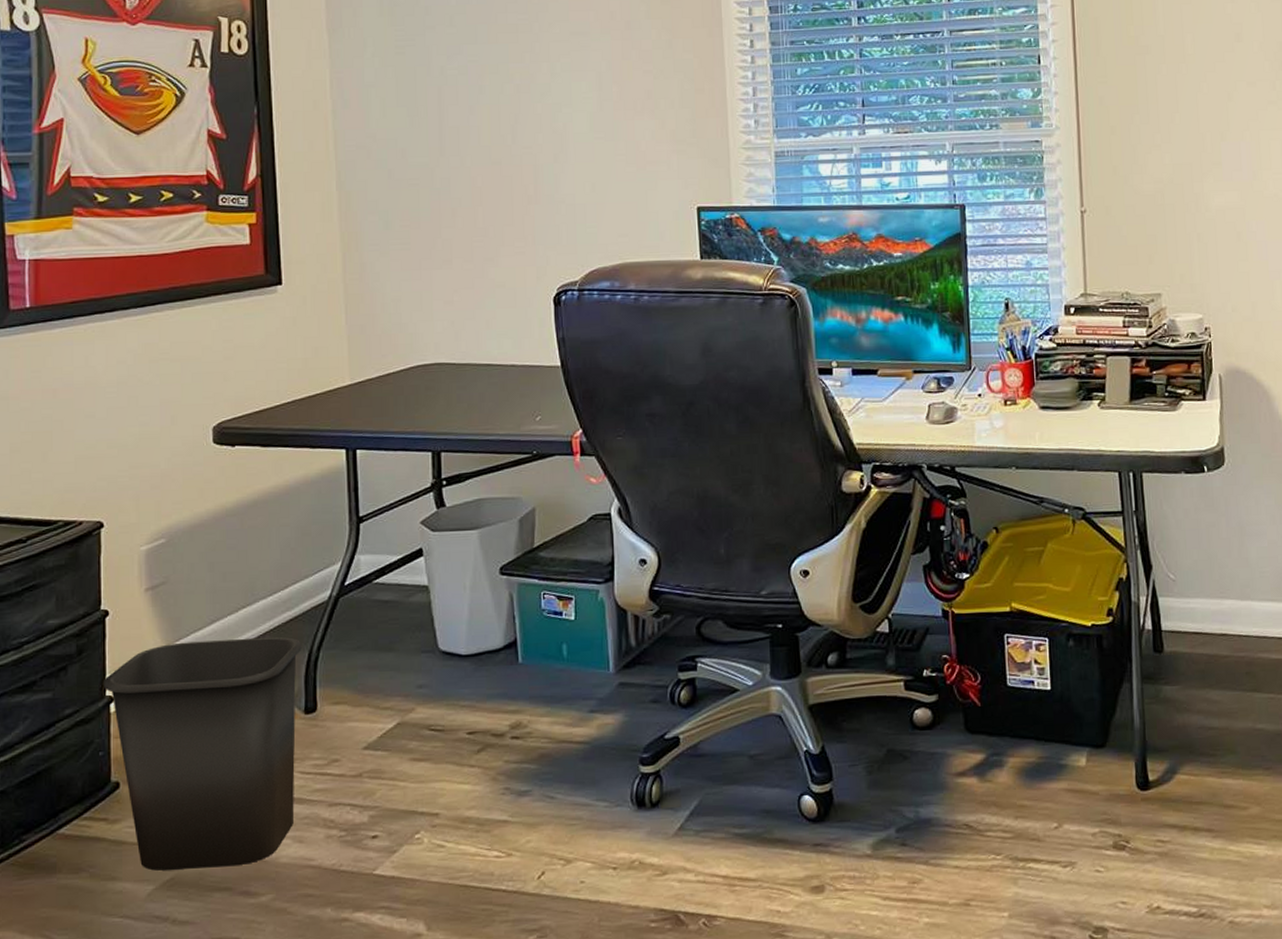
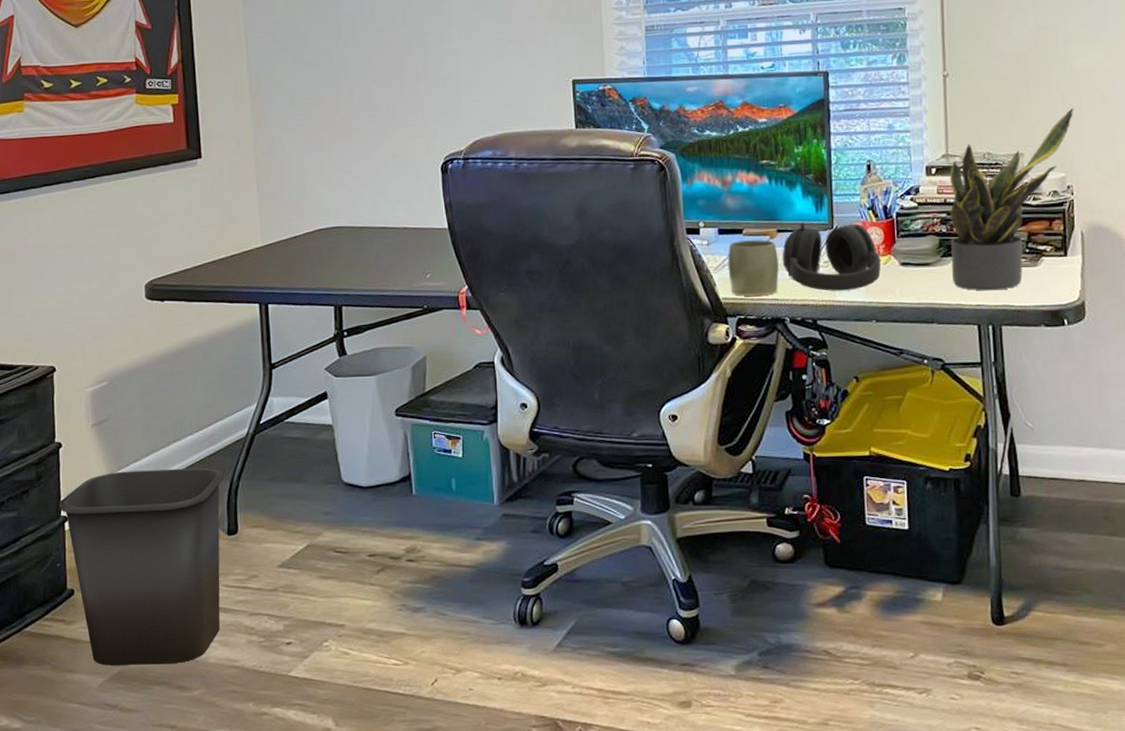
mug: none [862,381,915,442] -> present [727,240,779,297]
headphones: none [918,363,1021,436] -> present [782,222,881,291]
potted plant: none [1088,247,1210,436] -> present [949,108,1074,291]

